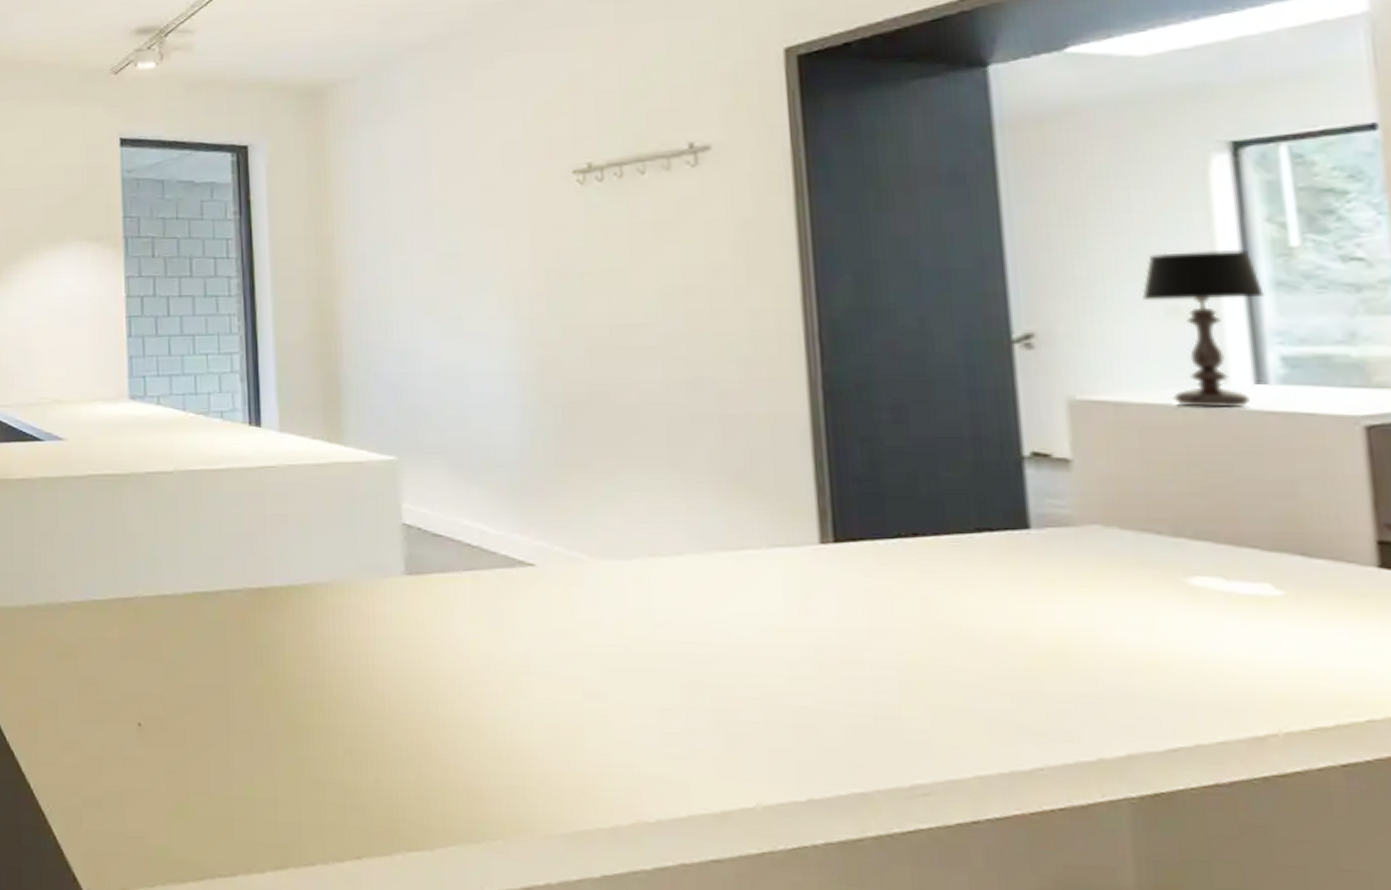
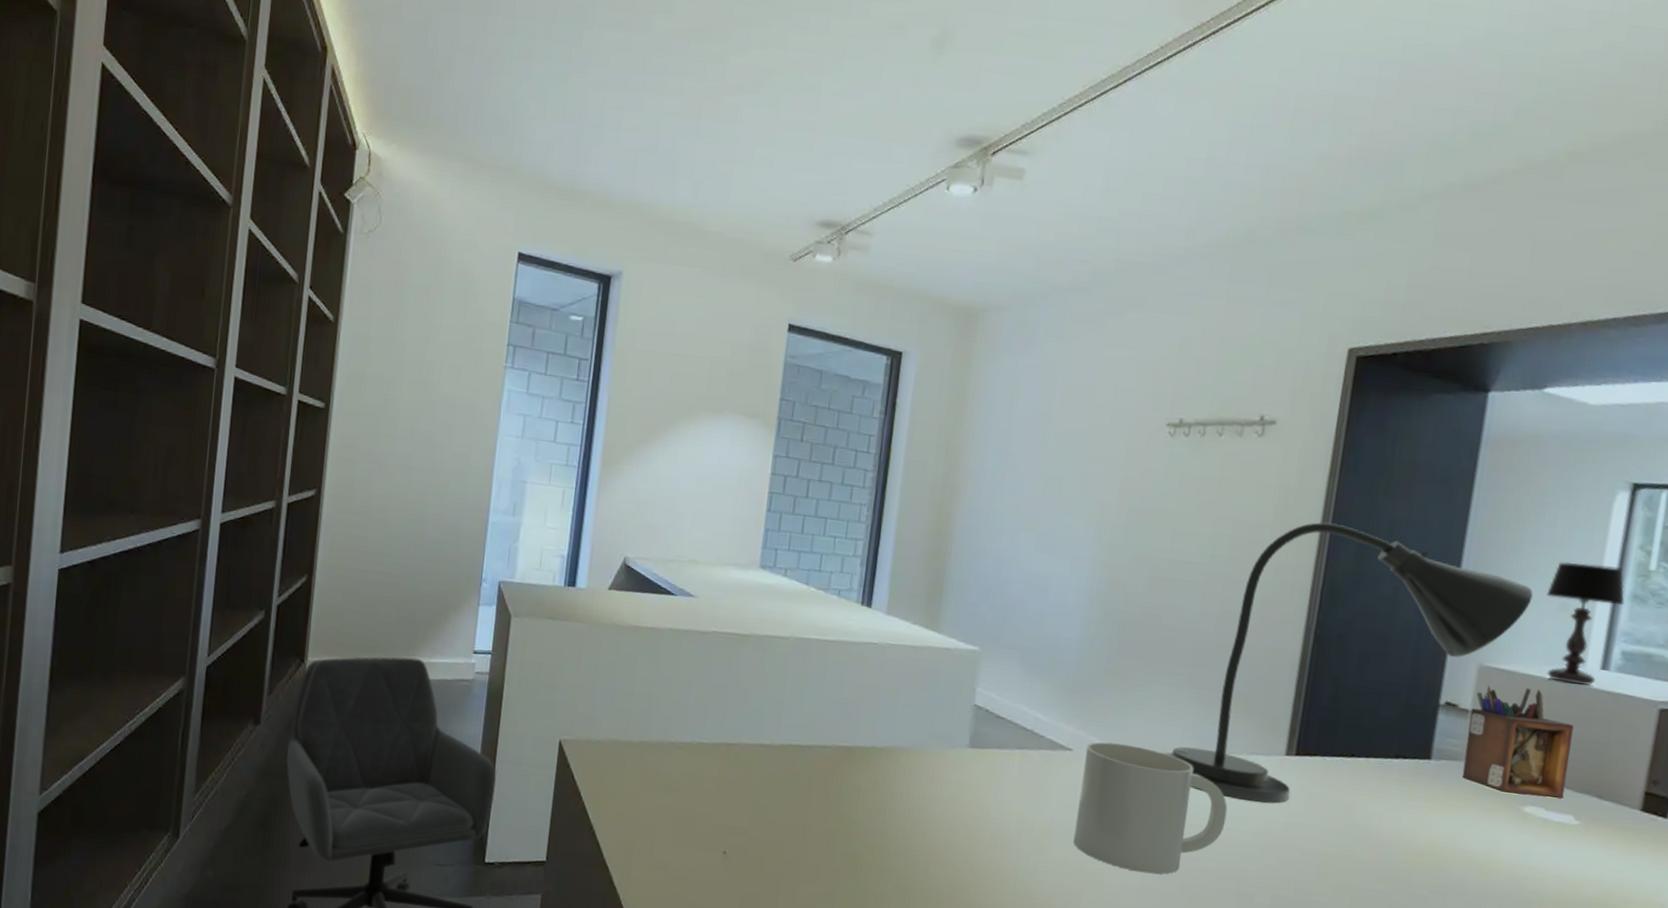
mug: none [552,551,758,711] -> present [1073,742,1228,874]
desk lamp: none [652,252,1123,607] -> present [1162,522,1533,804]
desk organizer: none [1072,420,1247,563] -> present [1462,685,1574,799]

